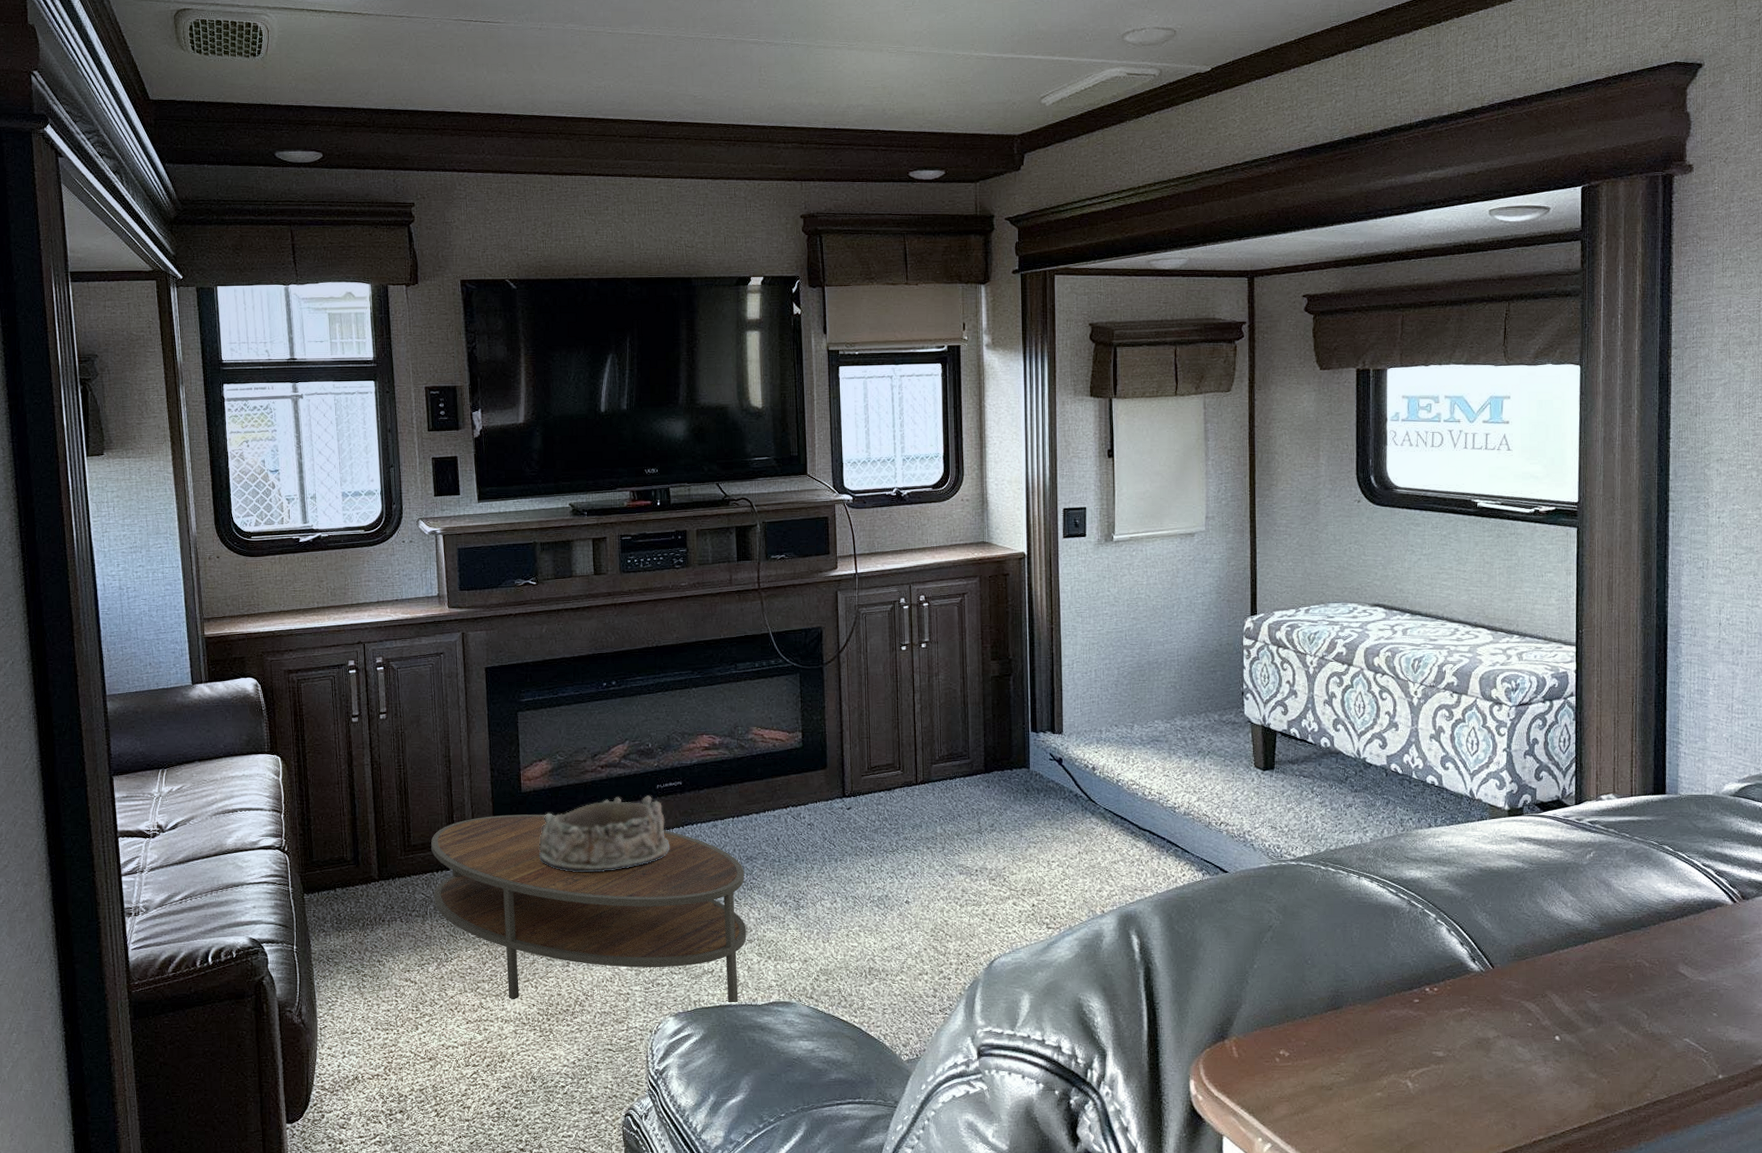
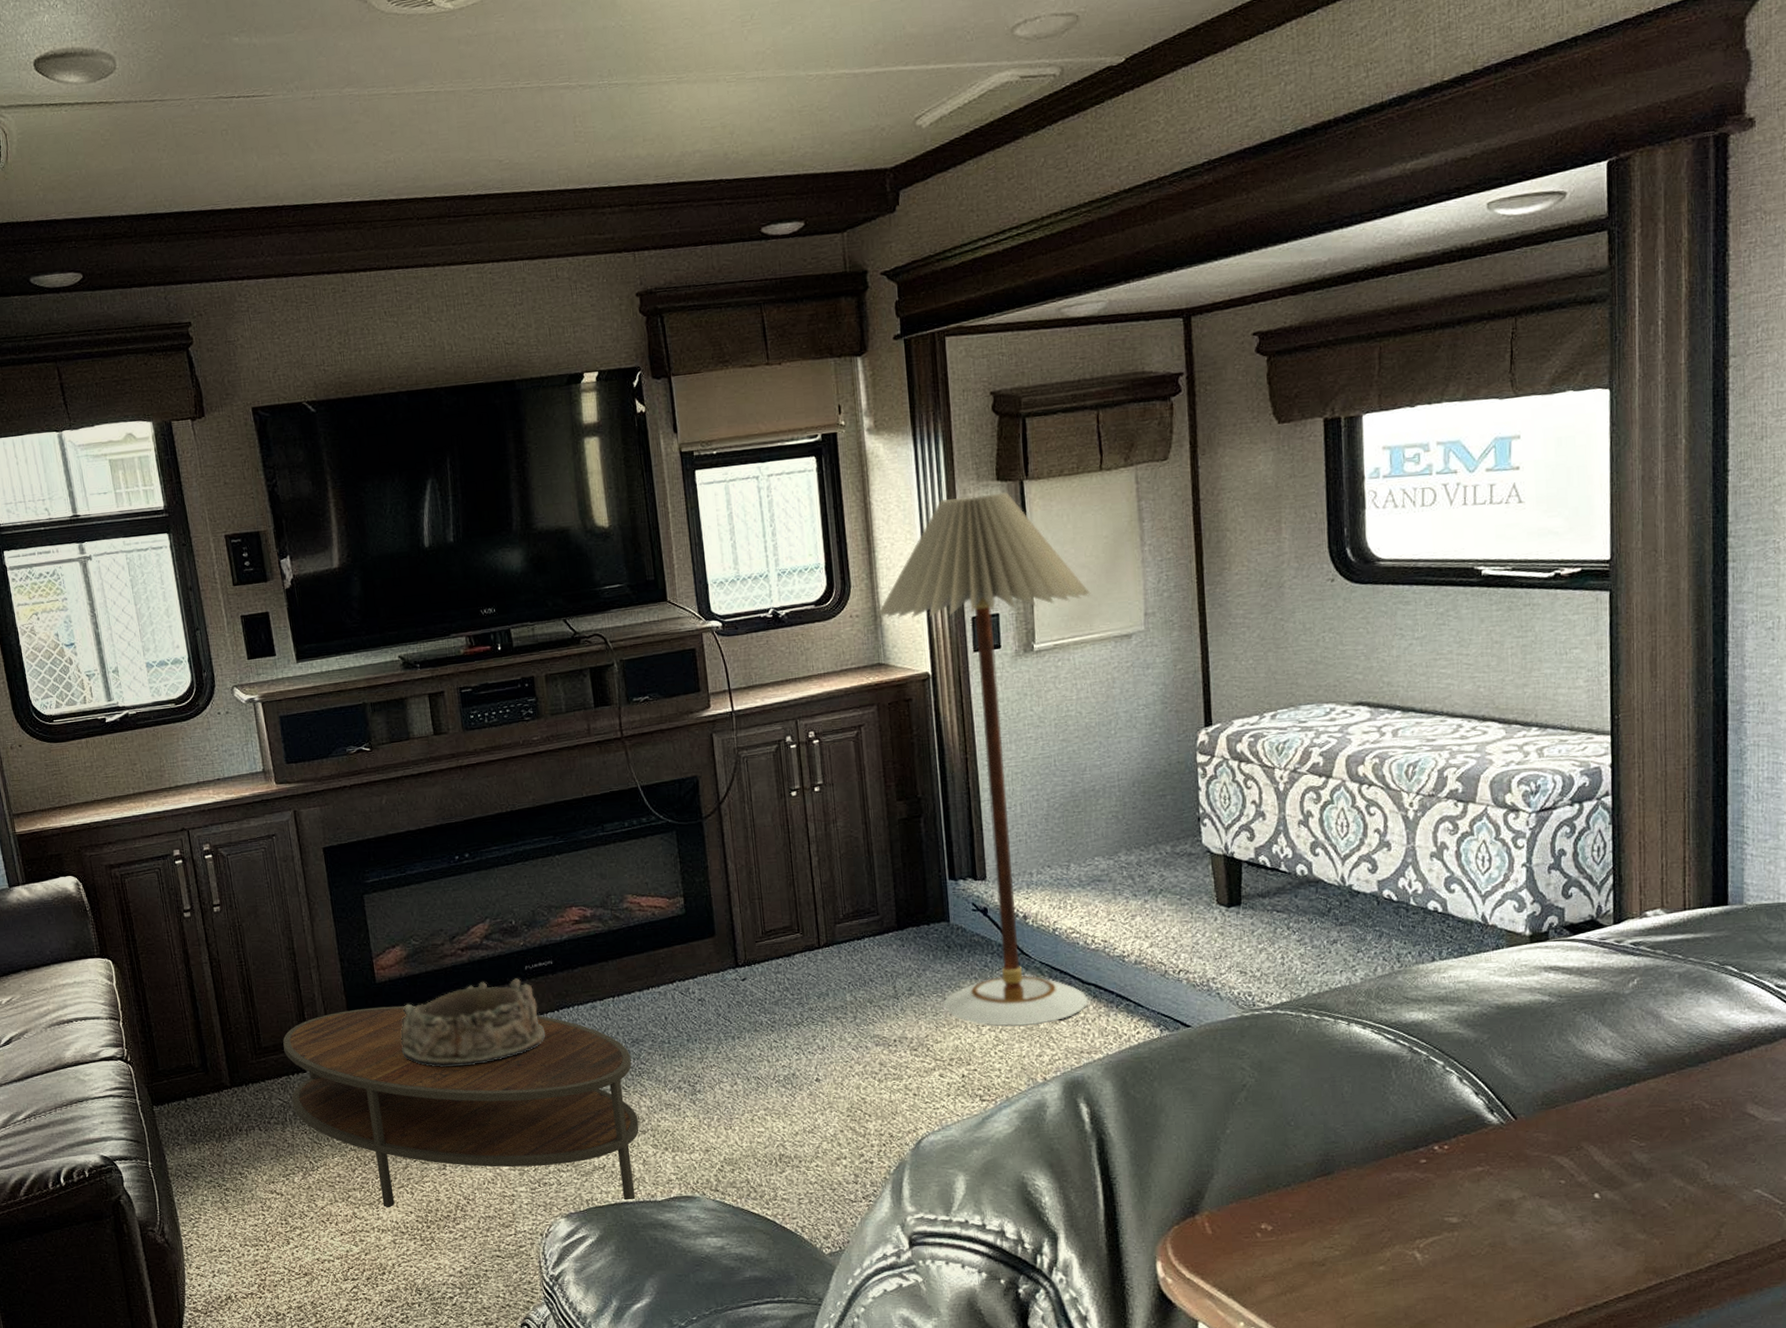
floor lamp: none [984,407,1163,864] -> present [877,492,1091,1027]

